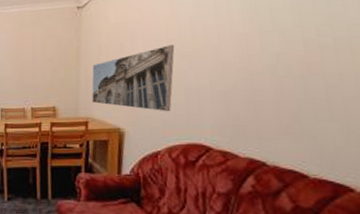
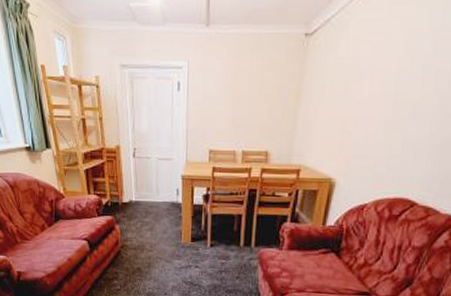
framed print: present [92,45,175,112] -> none [307,90,403,164]

